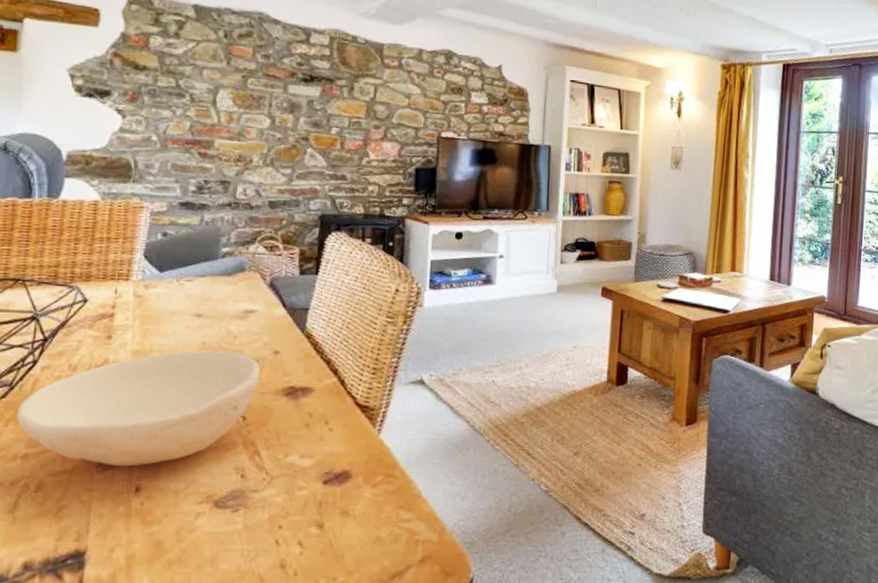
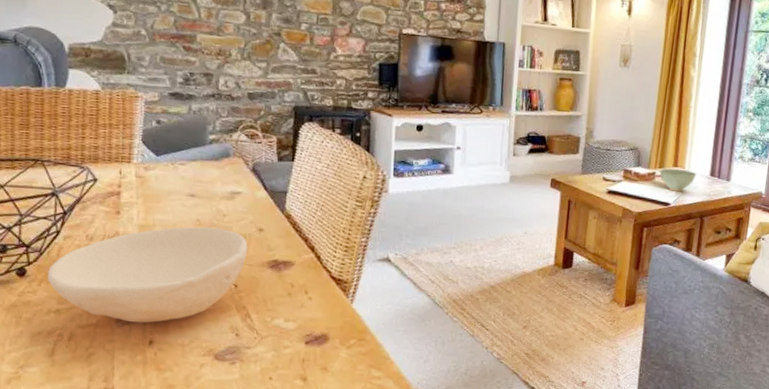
bowl: none [716,273,756,298] -> present [659,168,697,192]

